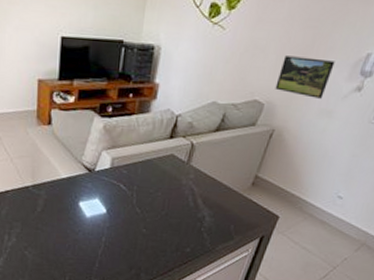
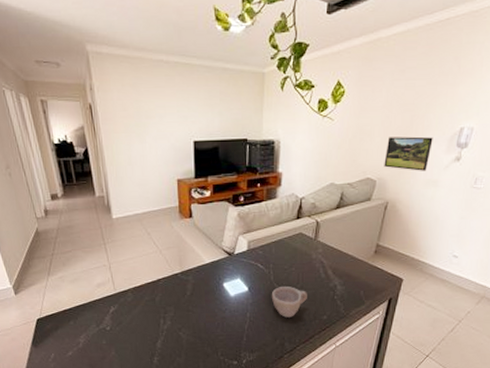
cup: none [131,212,172,247] -> present [271,287,307,318]

